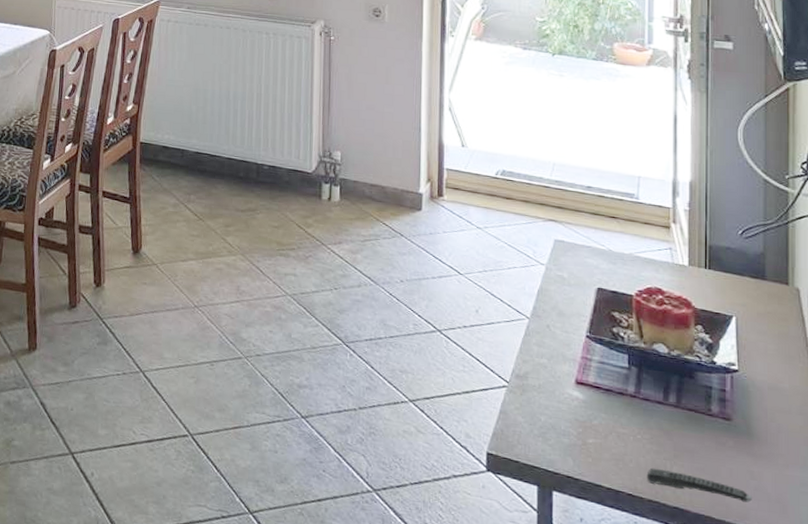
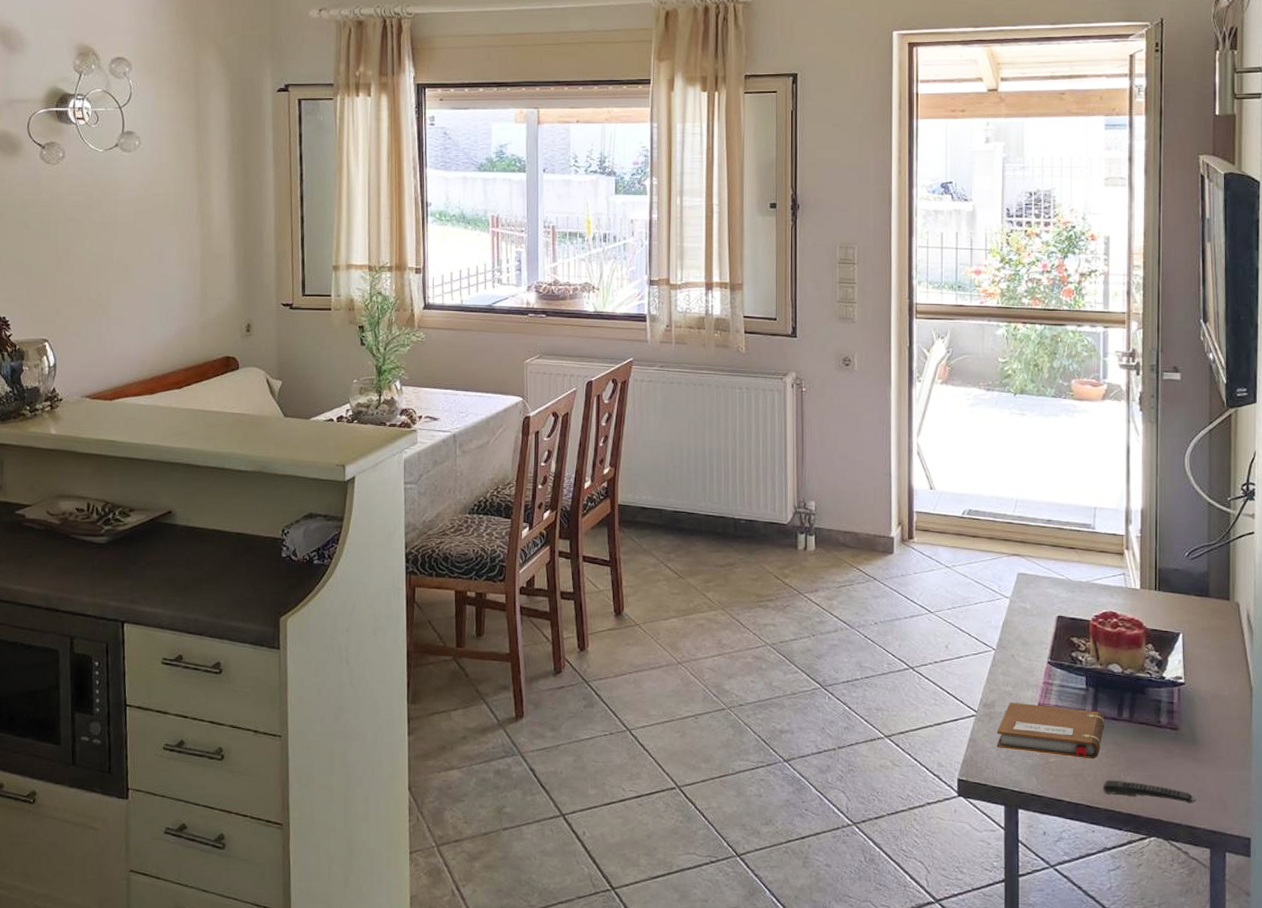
notebook: none [529,375,650,444] -> present [996,702,1105,759]

